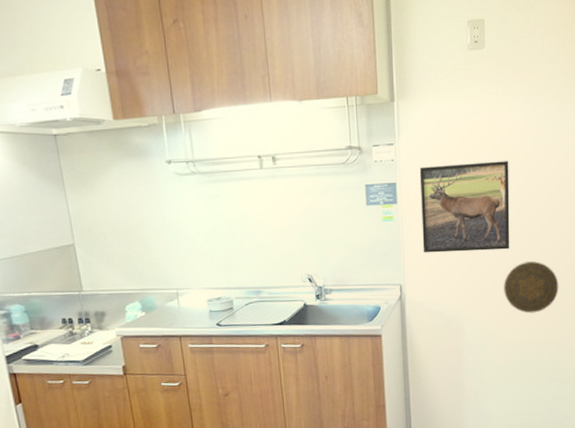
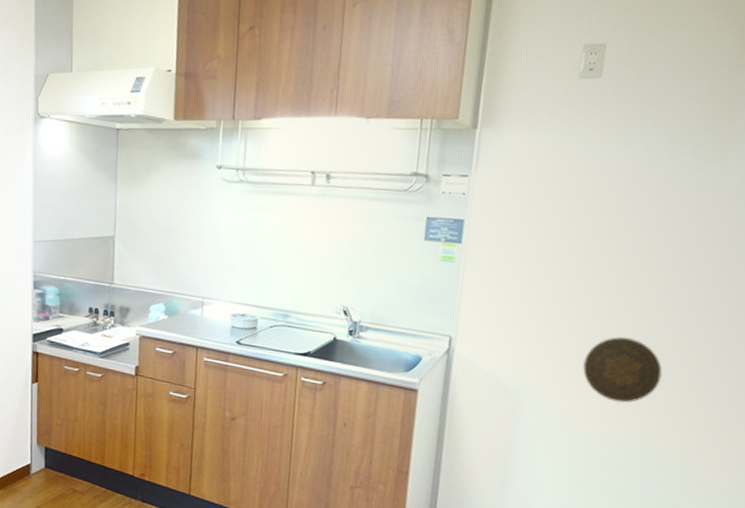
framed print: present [419,161,510,253] -> none [484,205,614,318]

